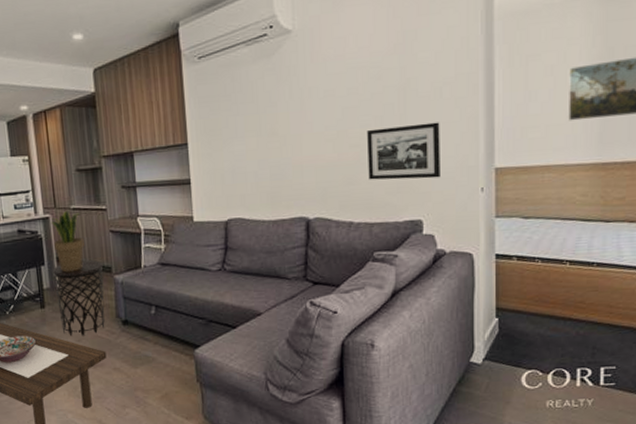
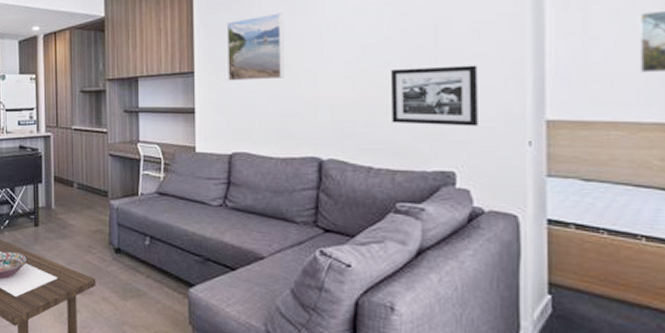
potted plant: present [50,210,85,271] -> none [50,130,83,192]
side table: present [52,260,105,337] -> none [49,183,99,260]
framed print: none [217,80,272,150] -> present [227,13,284,81]

